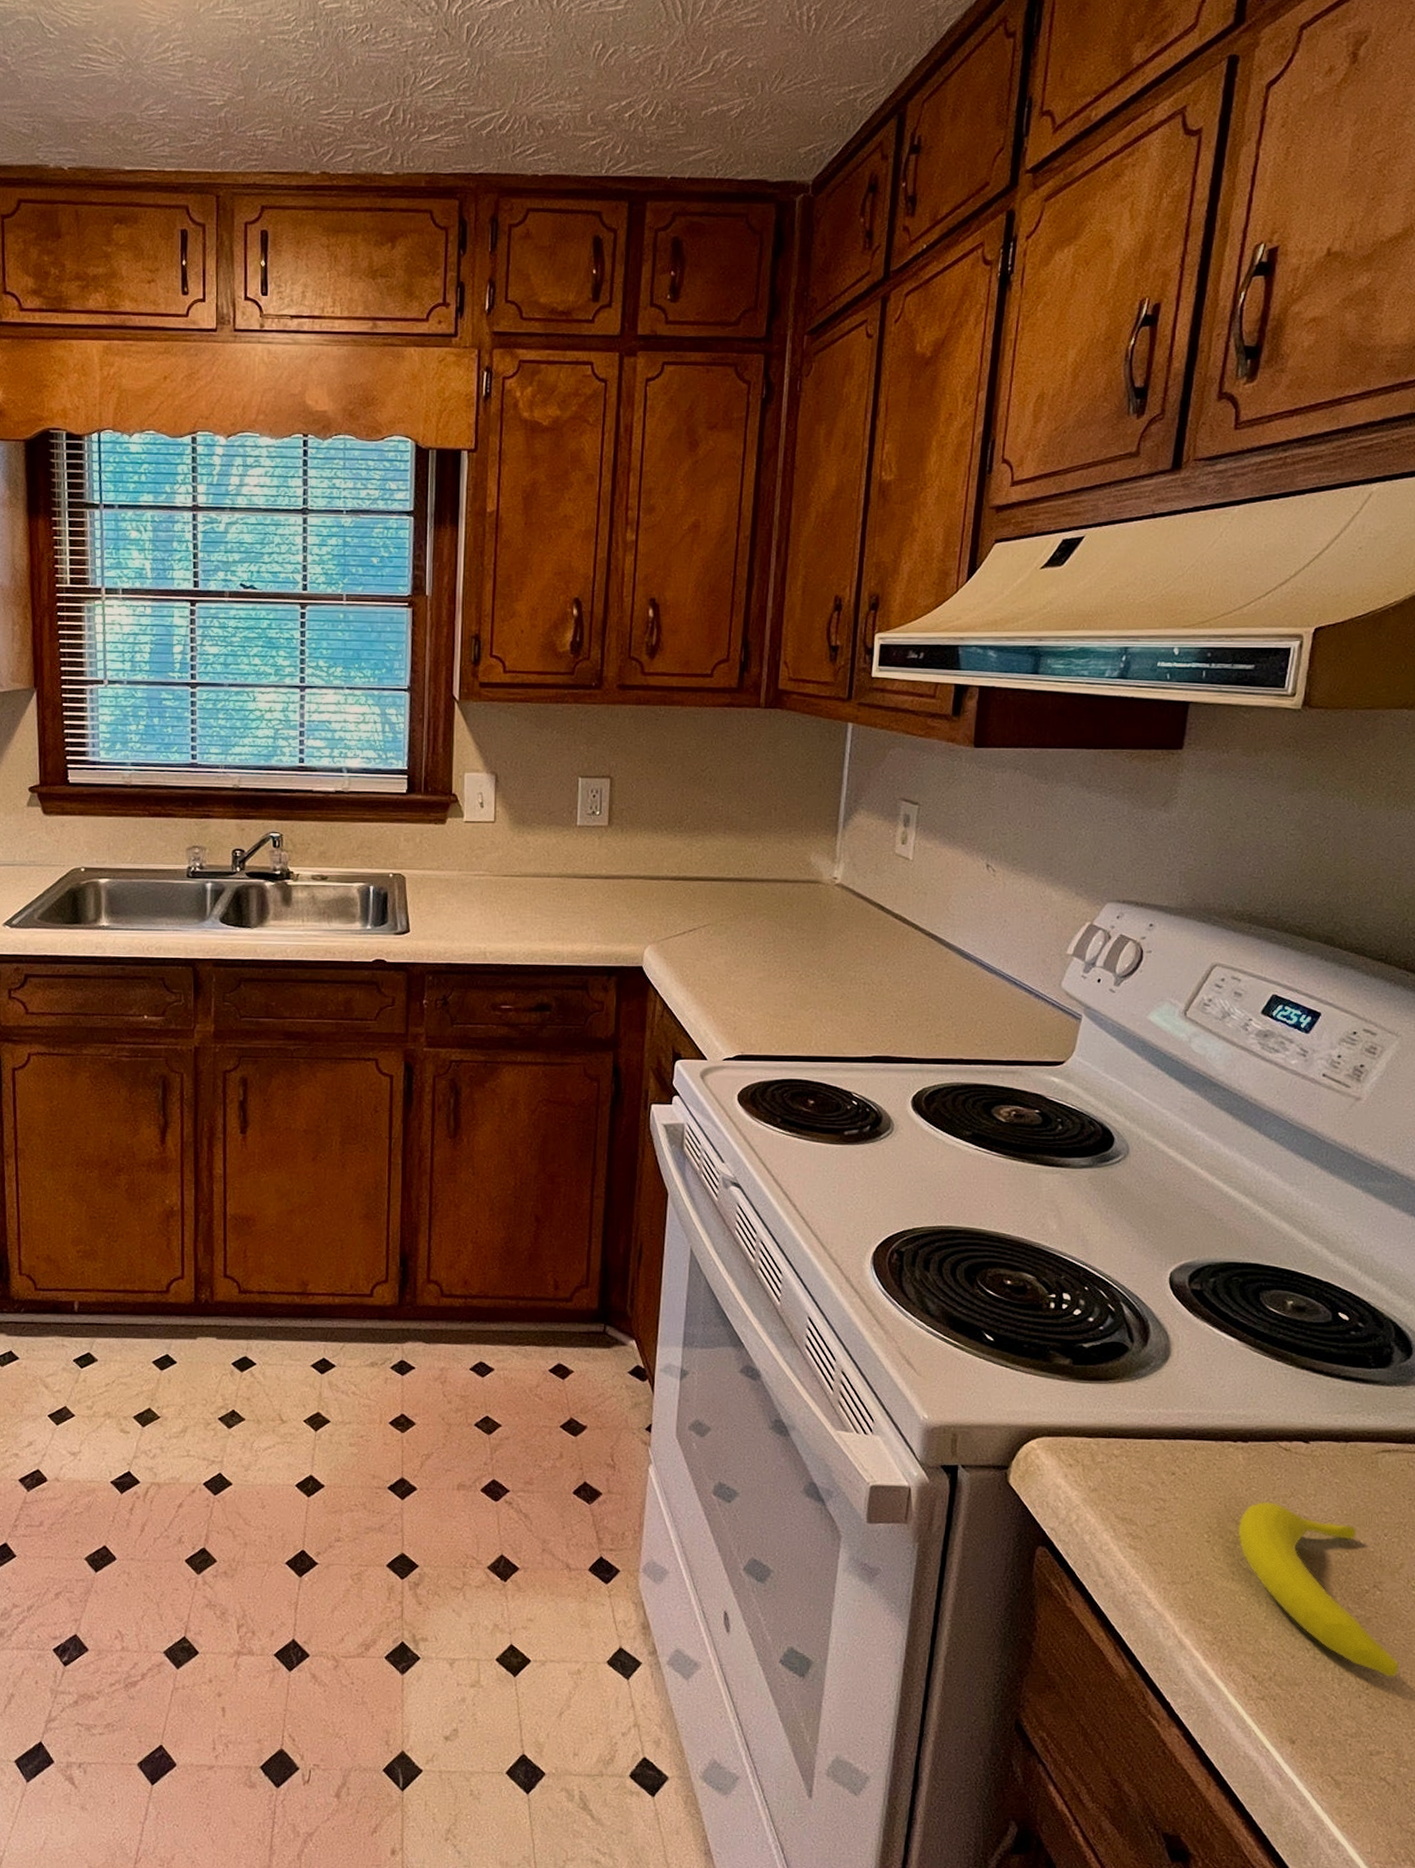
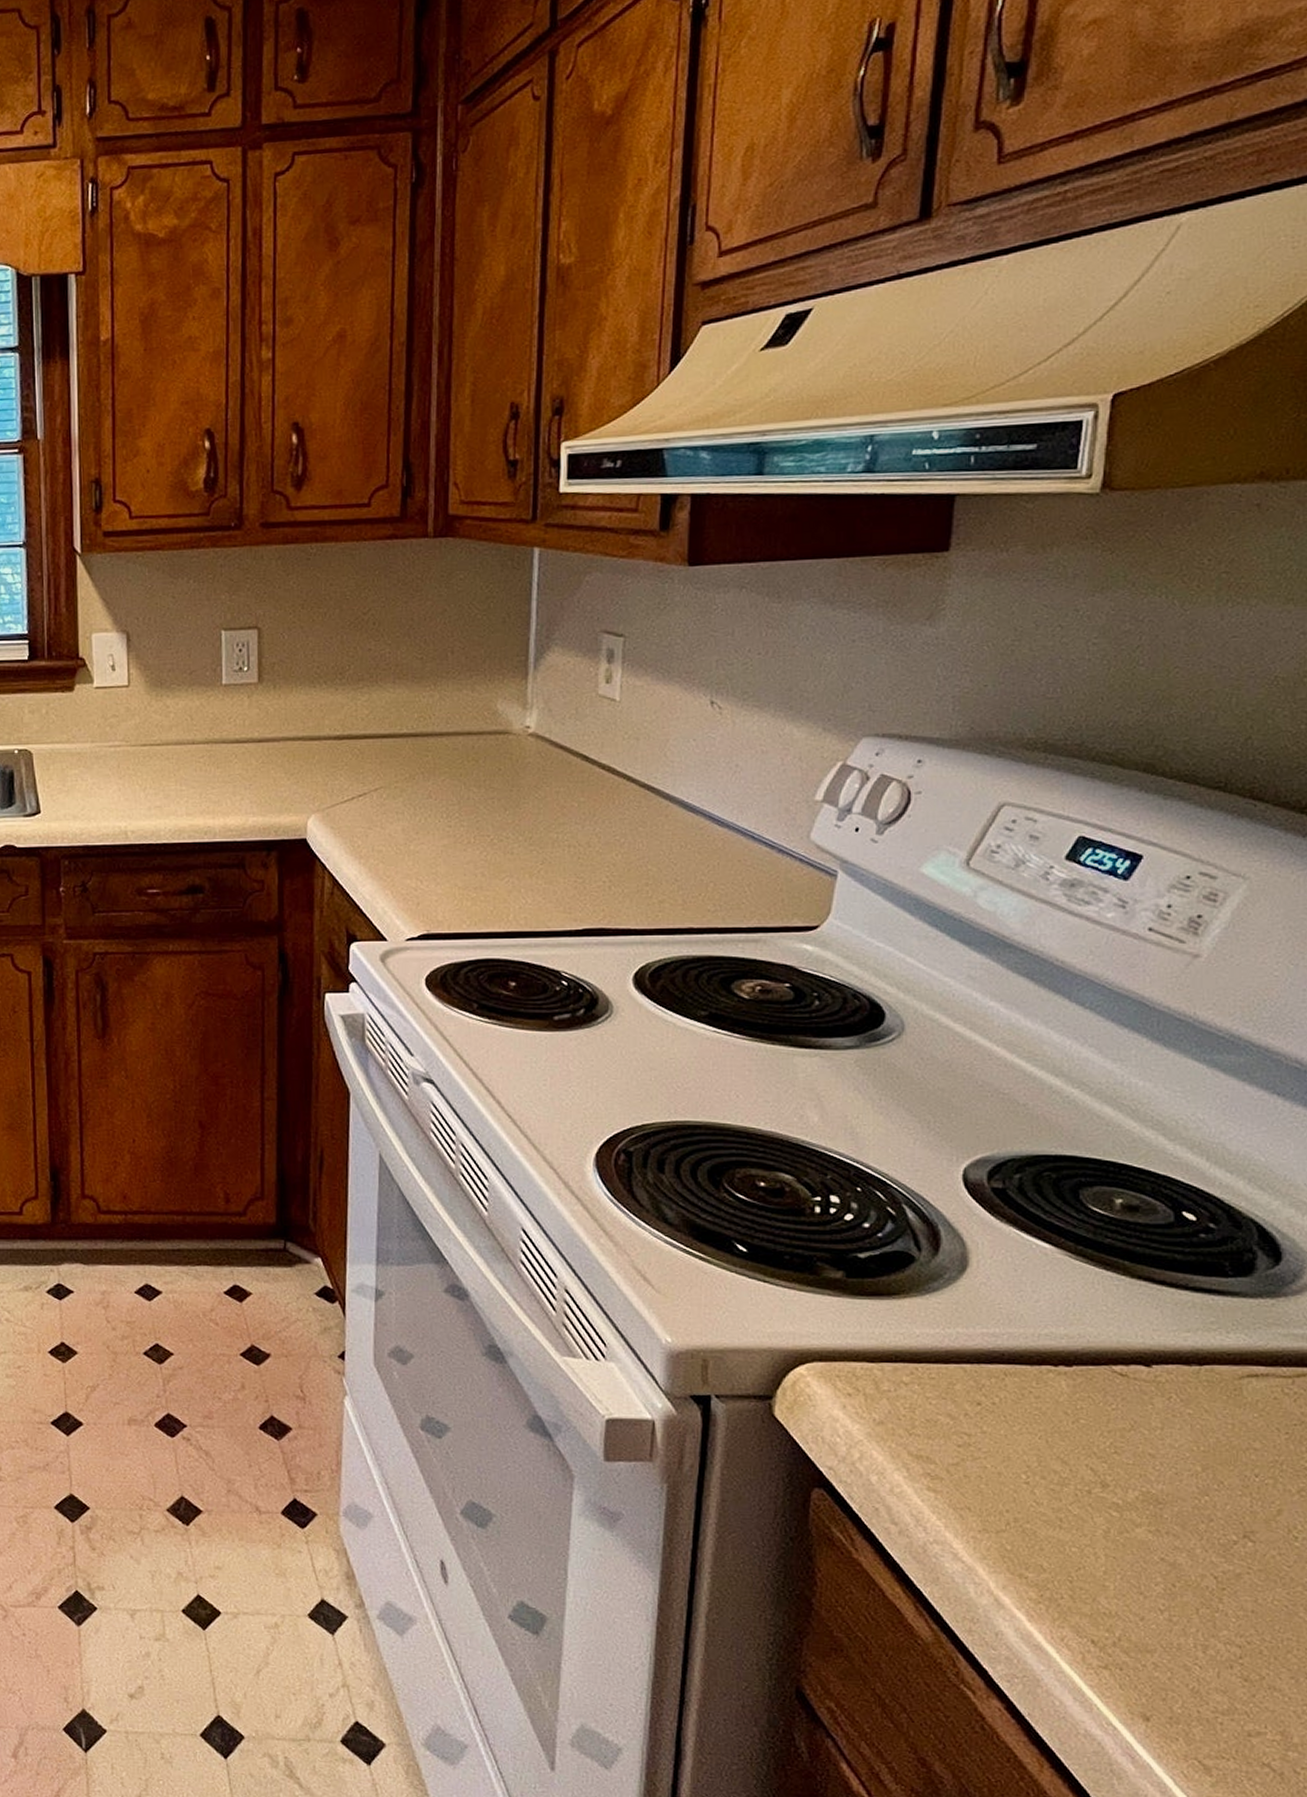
banana: present [1237,1501,1400,1678] -> none [1063,1436,1283,1645]

